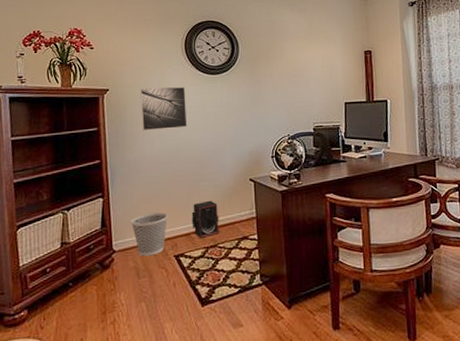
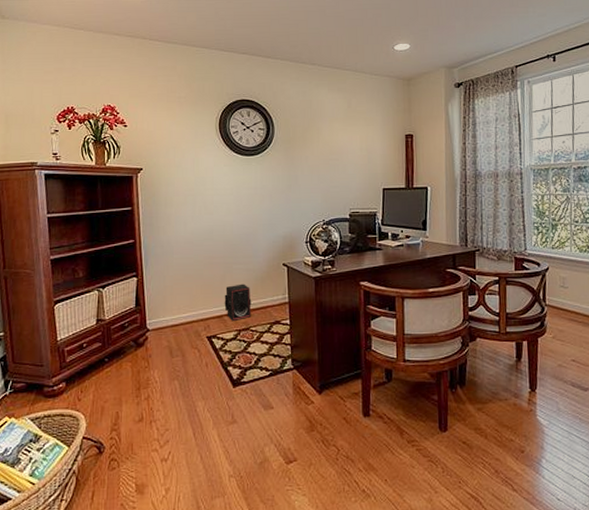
wastebasket: present [131,212,168,256] -> none [164,293,201,336]
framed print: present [140,86,187,131] -> none [174,167,221,212]

